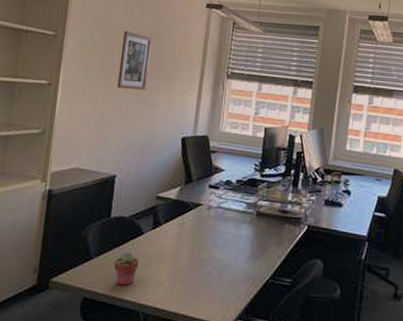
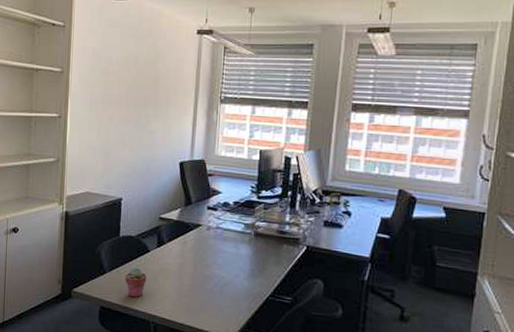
wall art: present [117,30,152,90] -> none [118,62,147,119]

